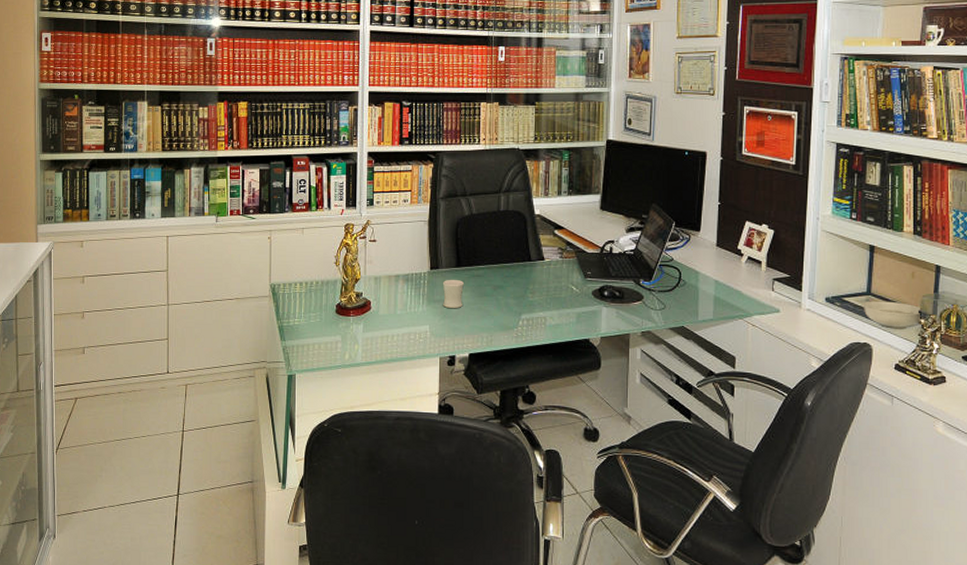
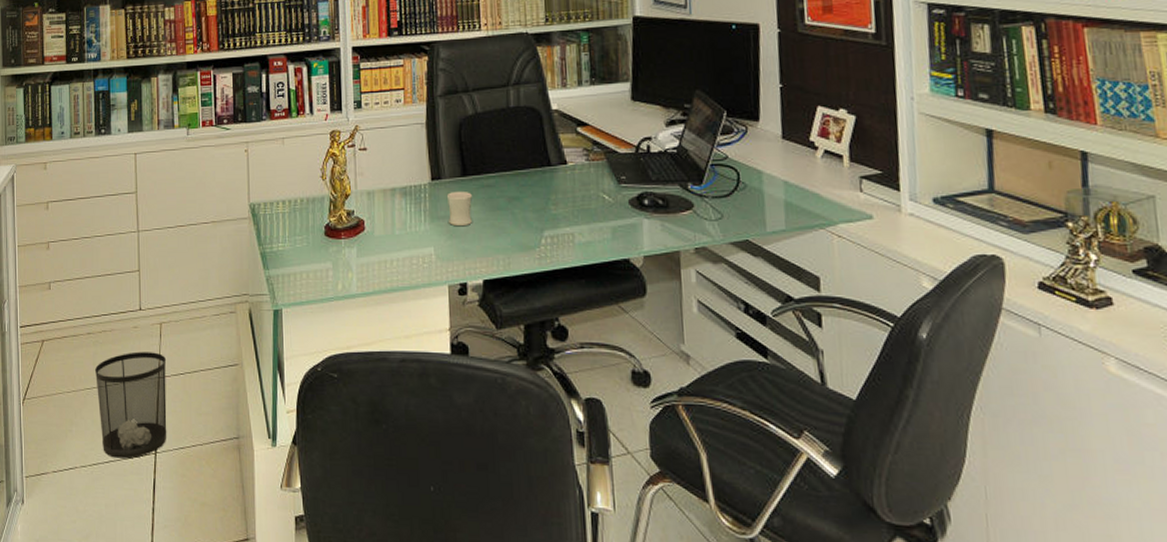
waste bin: none [124,409,191,500] -> present [94,351,167,459]
bowl: present [863,301,923,329] -> none [984,200,1071,236]

